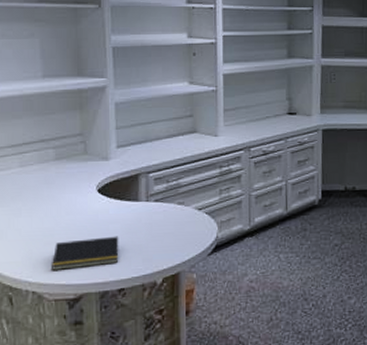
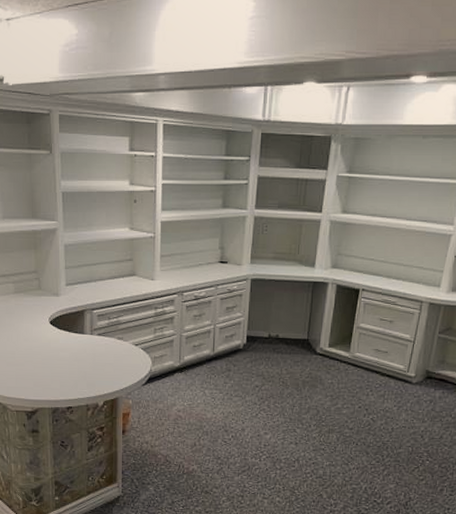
notepad: present [52,236,119,270] -> none [13,362,68,387]

